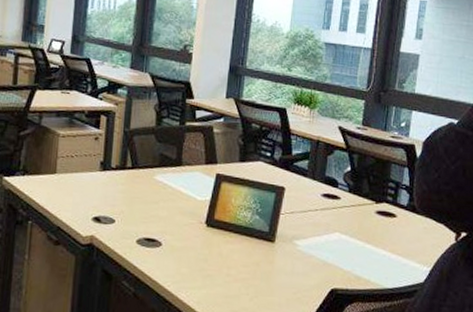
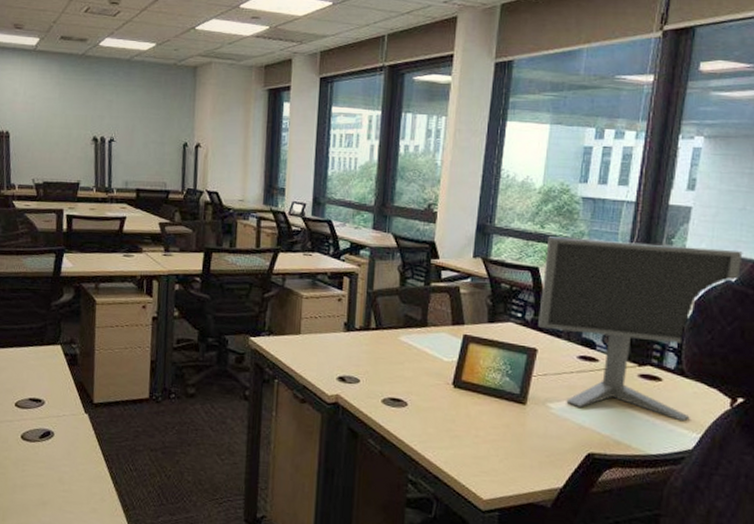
monitor: none [286,79,463,256] -> present [538,236,743,422]

